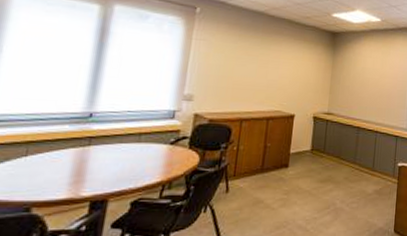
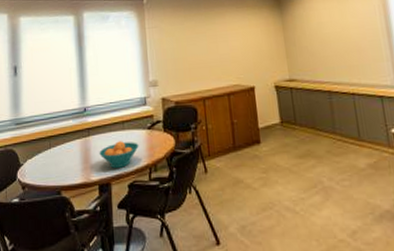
fruit bowl: none [99,154,155,185] -> present [99,141,139,169]

